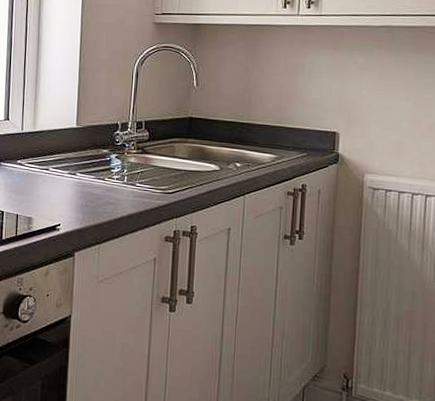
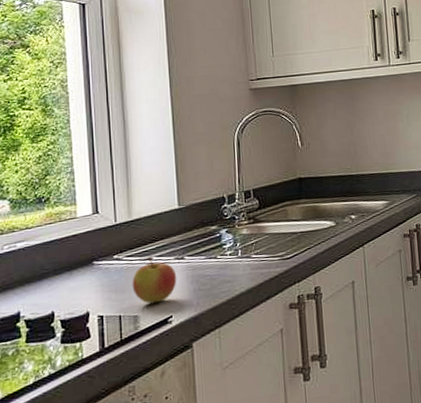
apple: none [30,167,68,210] -> present [132,256,177,304]

